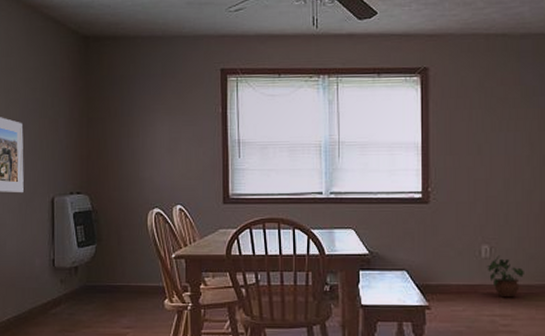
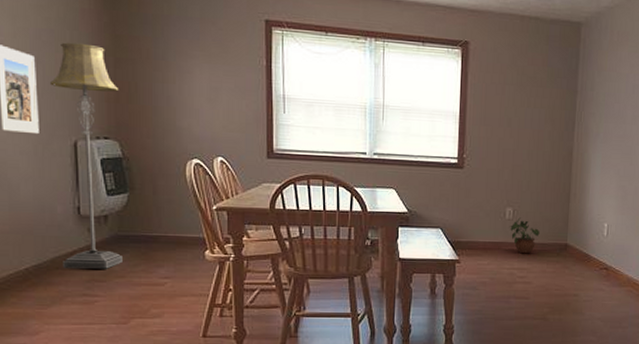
floor lamp: none [33,108,90,319] -> present [49,42,122,269]

